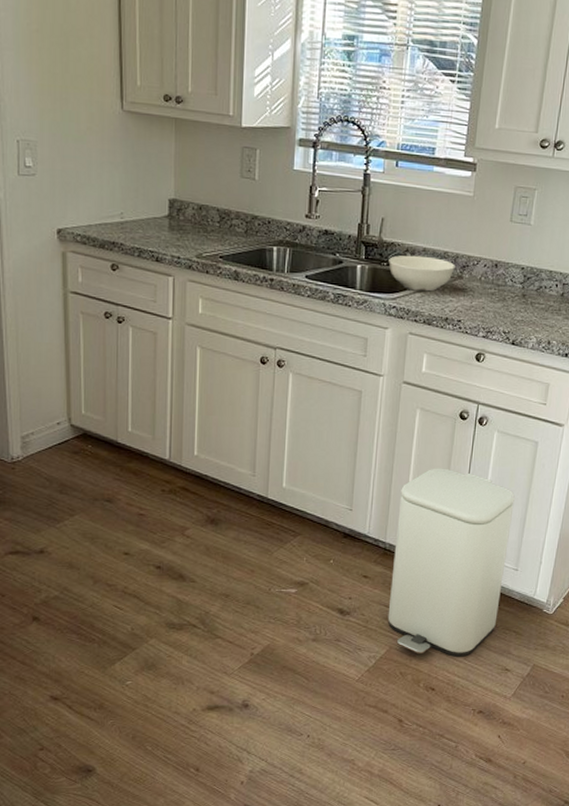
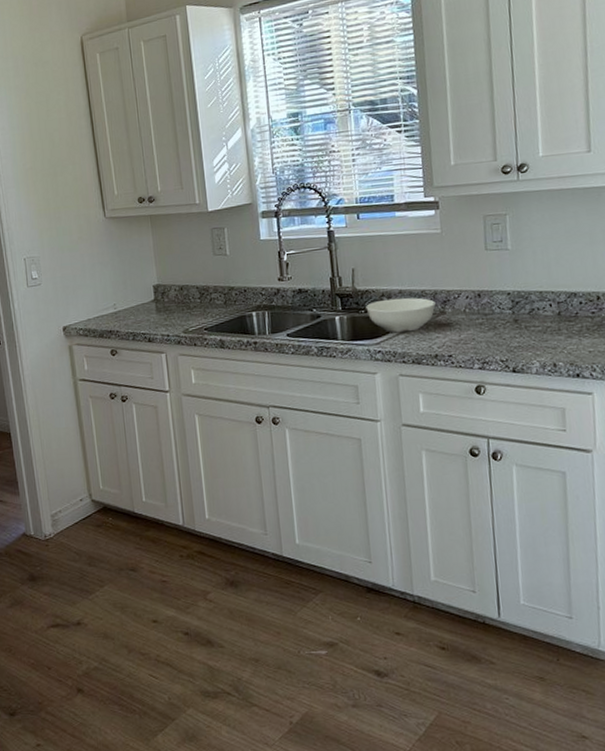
pedal bin: present [387,468,515,657] -> none [420,510,559,722]

